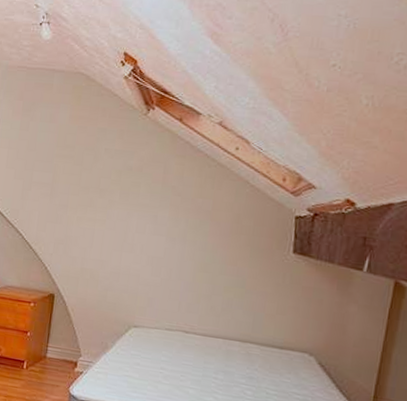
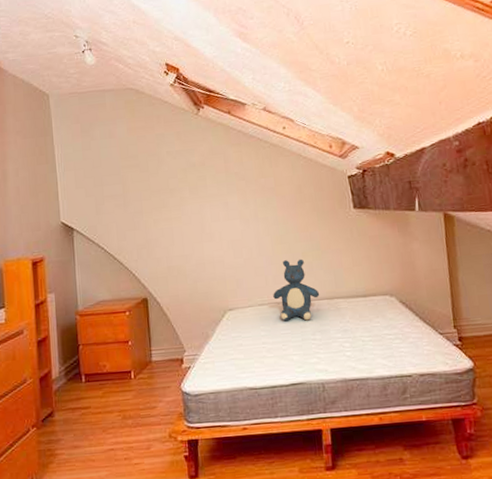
teddy bear: none [183,290,233,358] -> present [273,259,320,322]

